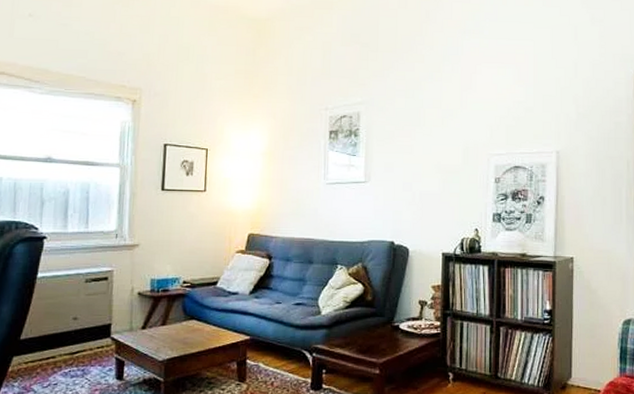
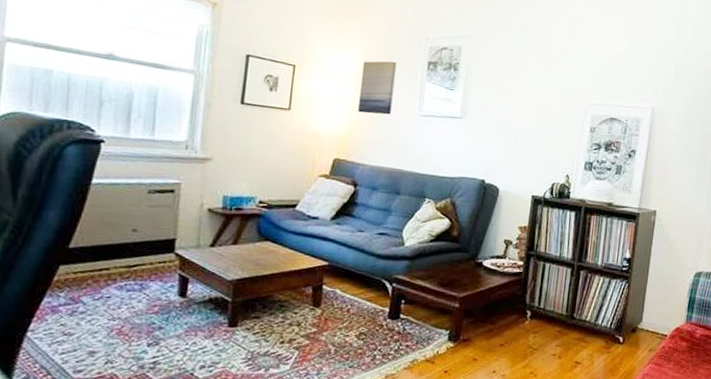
wall art: none [267,134,300,187] -> present [358,61,397,115]

